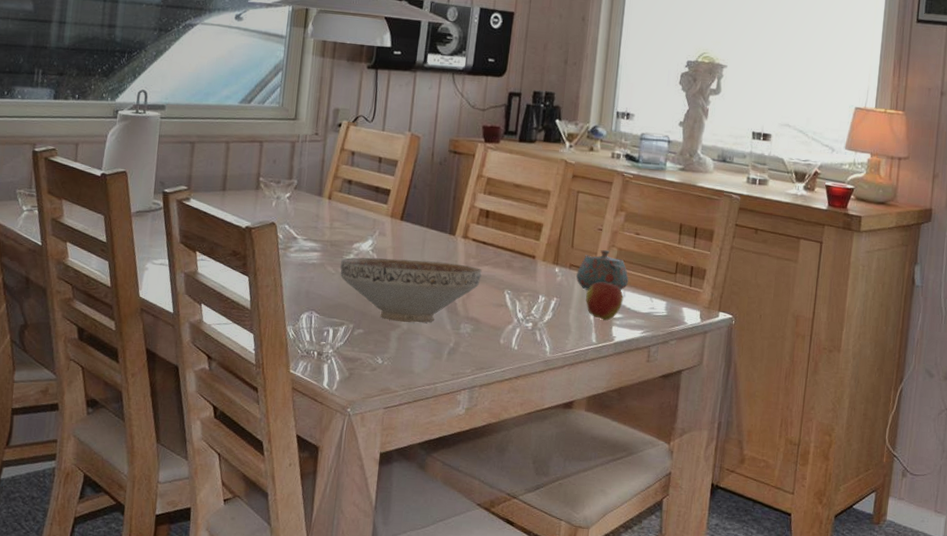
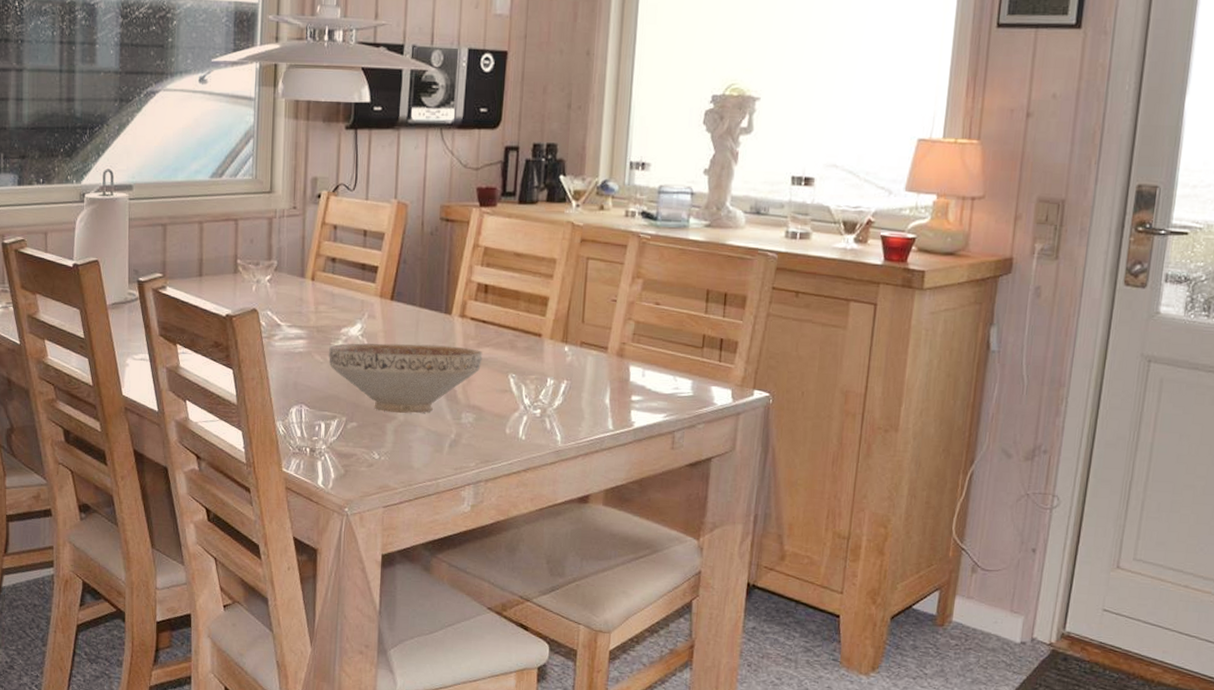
teapot: present [576,250,629,291] -> none [588,324,649,370]
apple: present [586,282,623,321] -> none [600,360,643,404]

